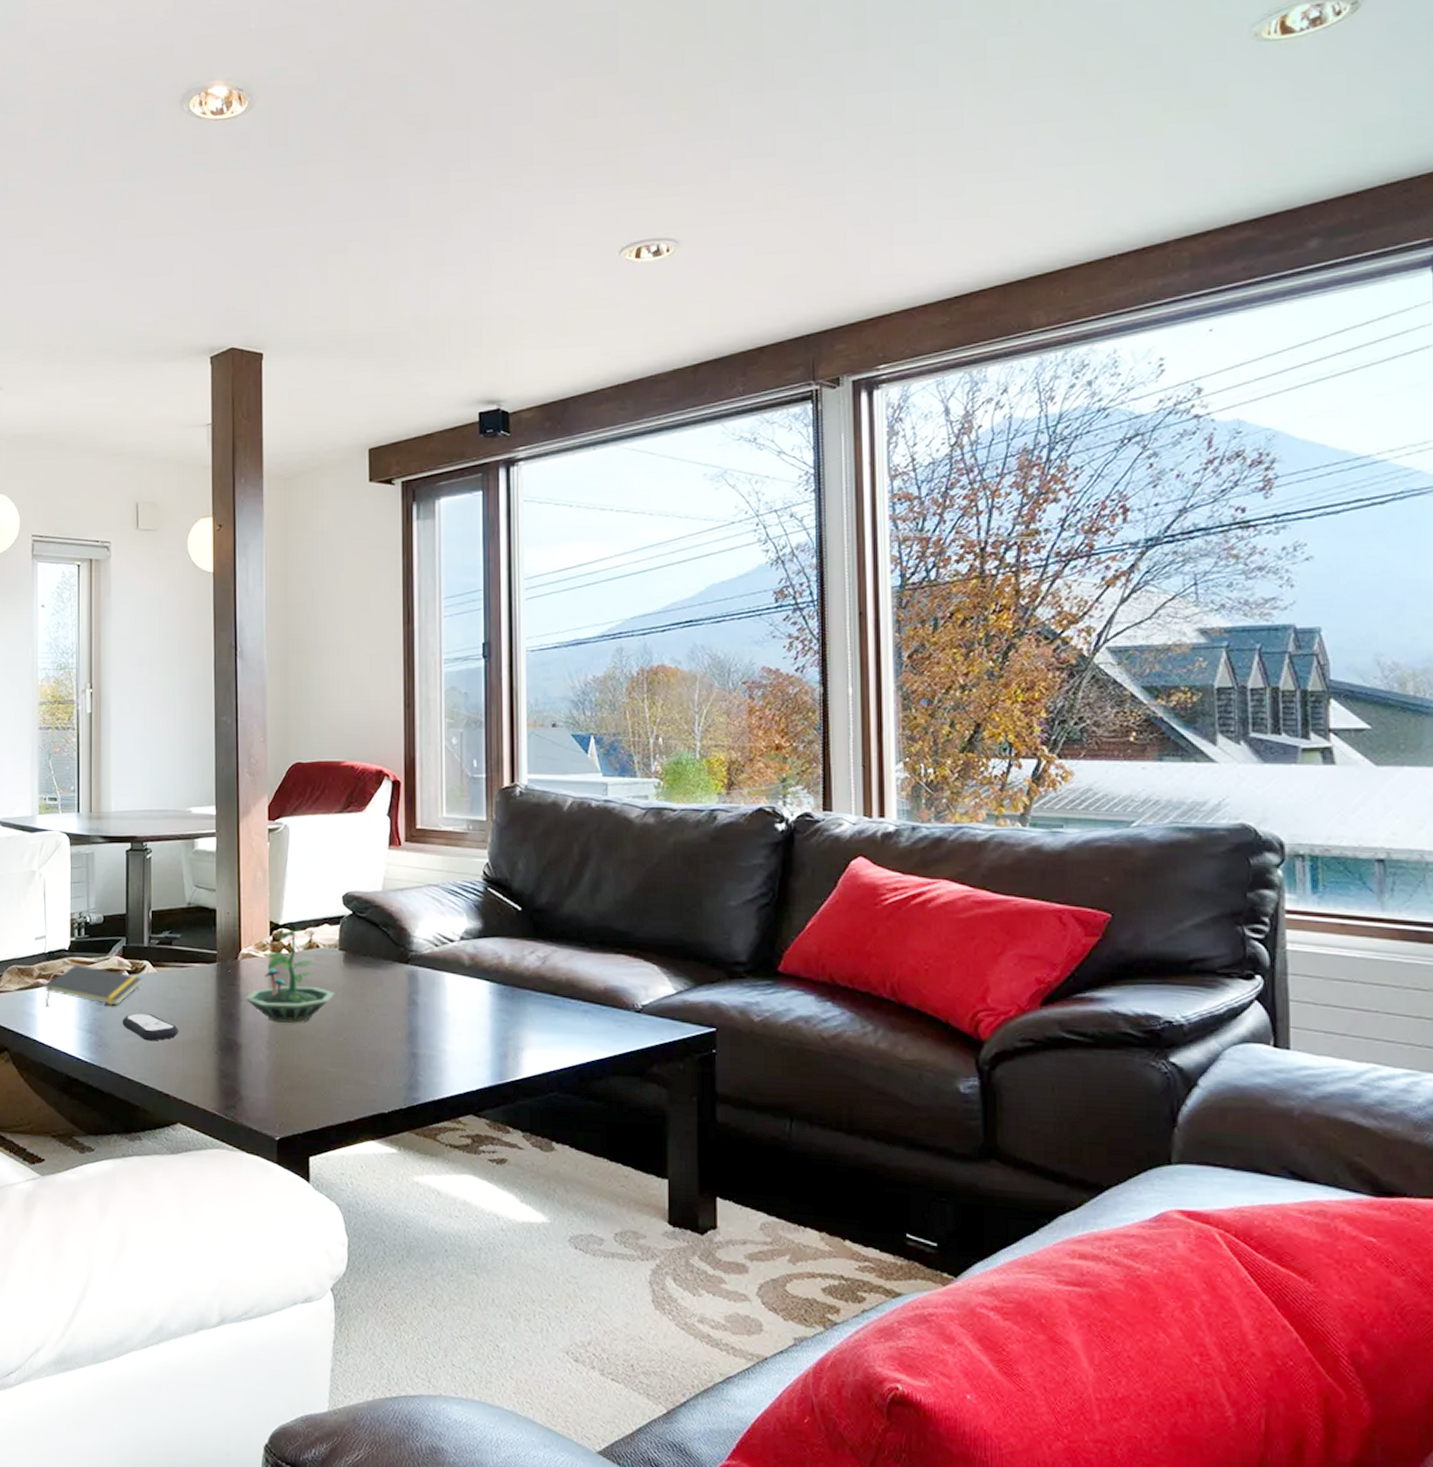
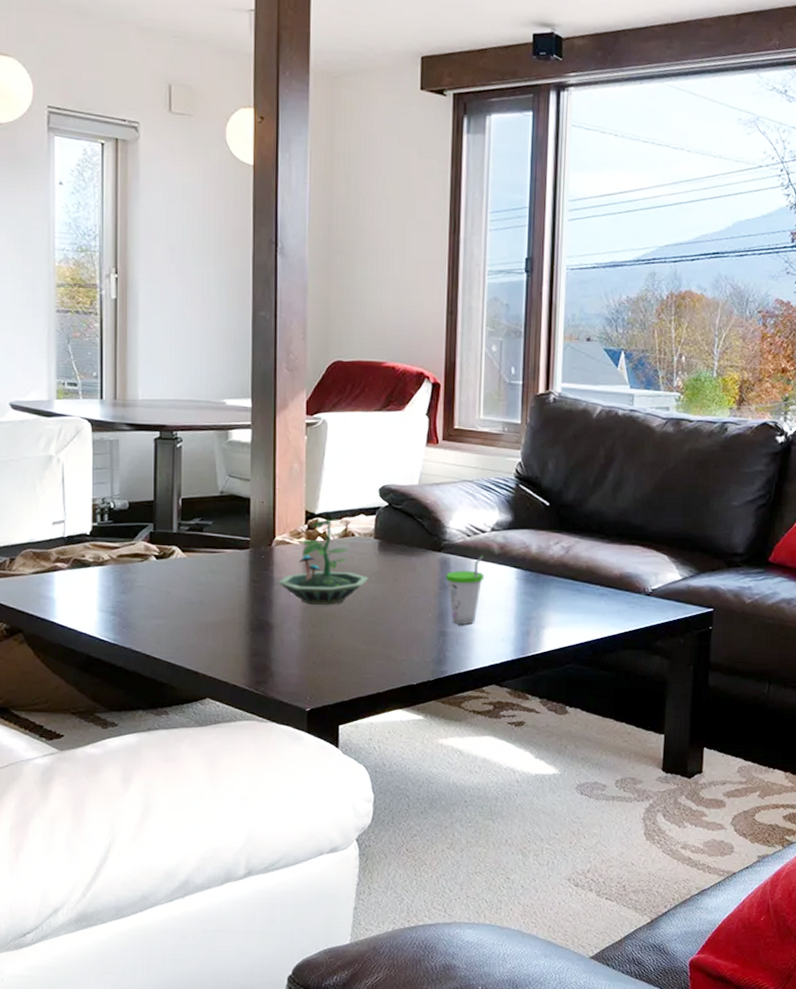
notepad: present [45,964,142,1006] -> none [64,548,171,589]
remote control: present [122,1013,179,1041] -> none [148,595,209,623]
cup: none [415,967,455,1046] -> present [446,555,485,625]

